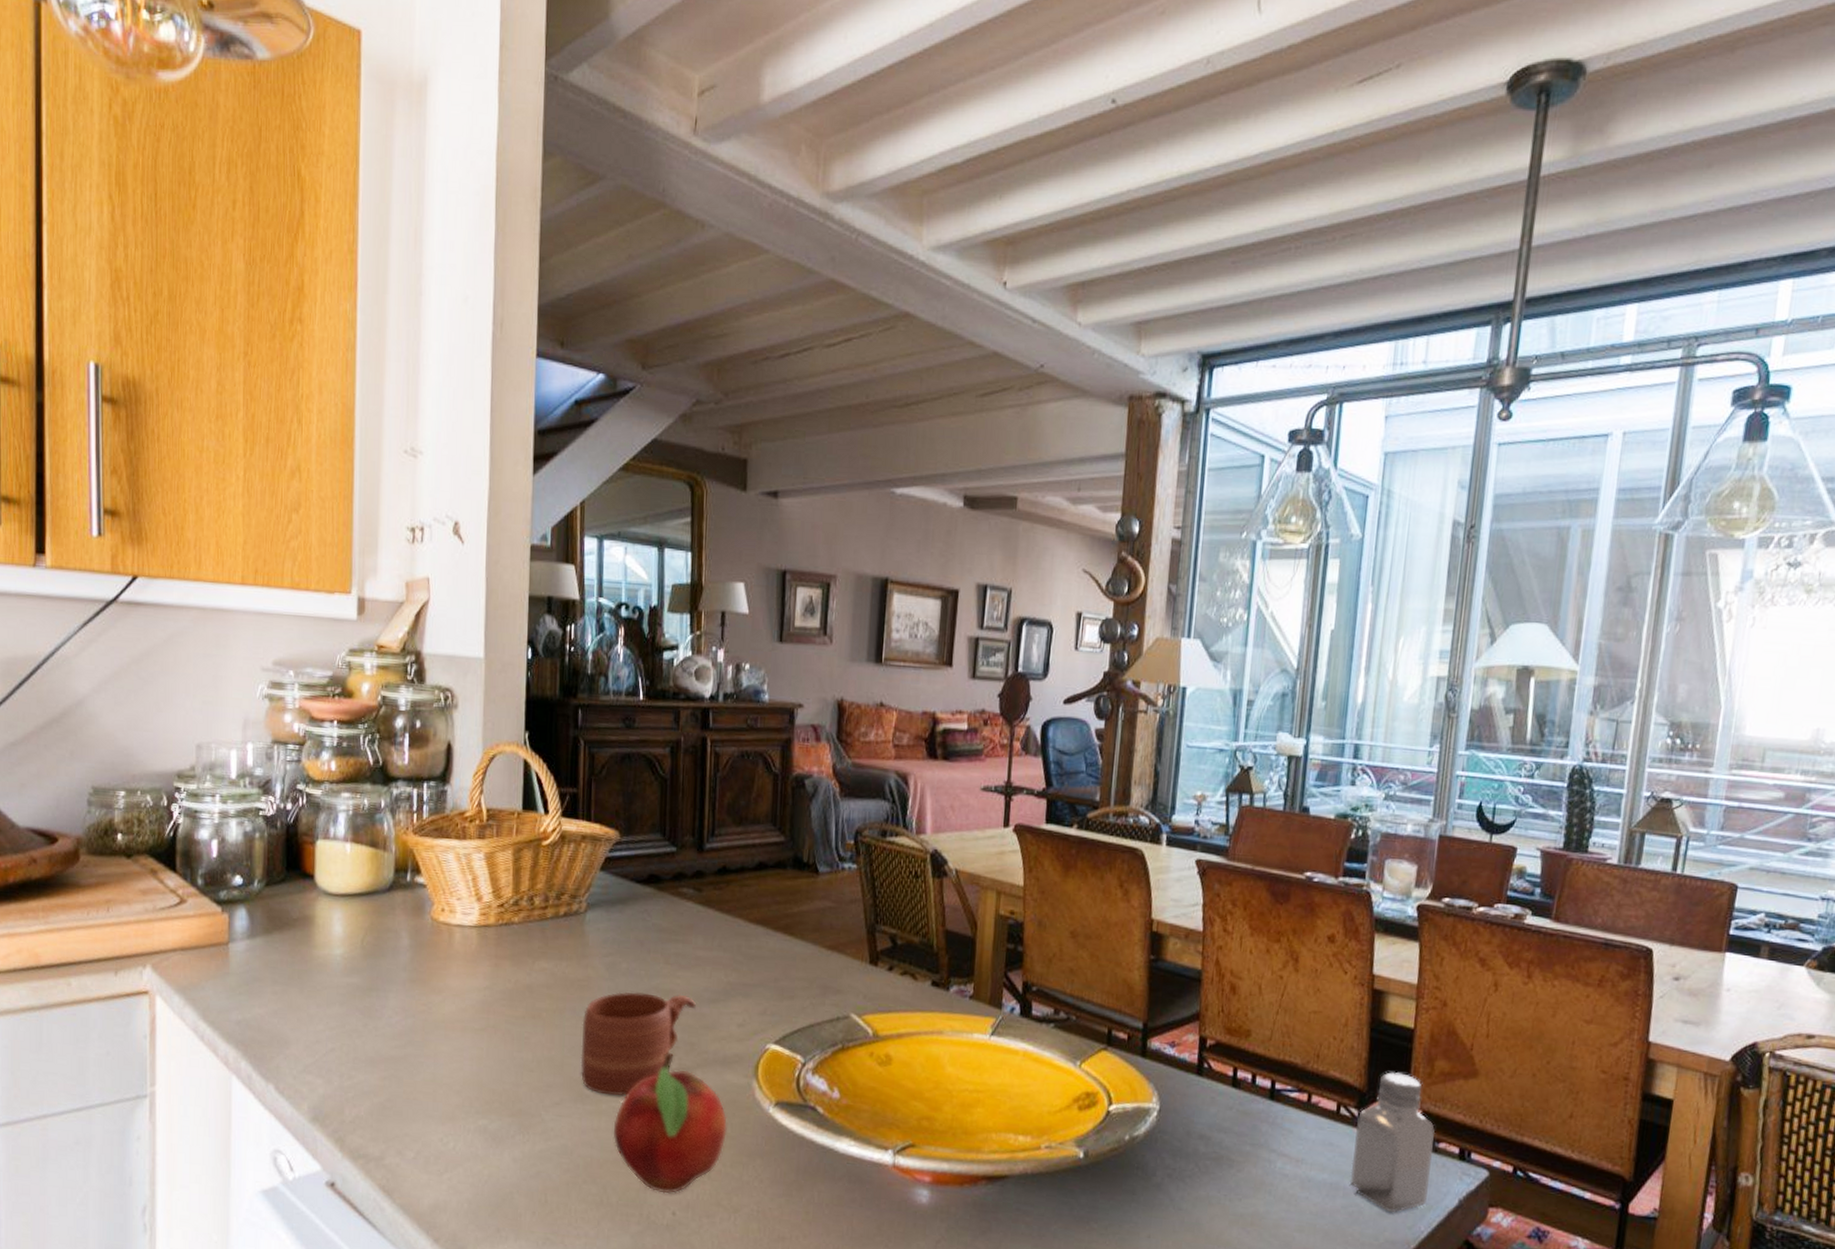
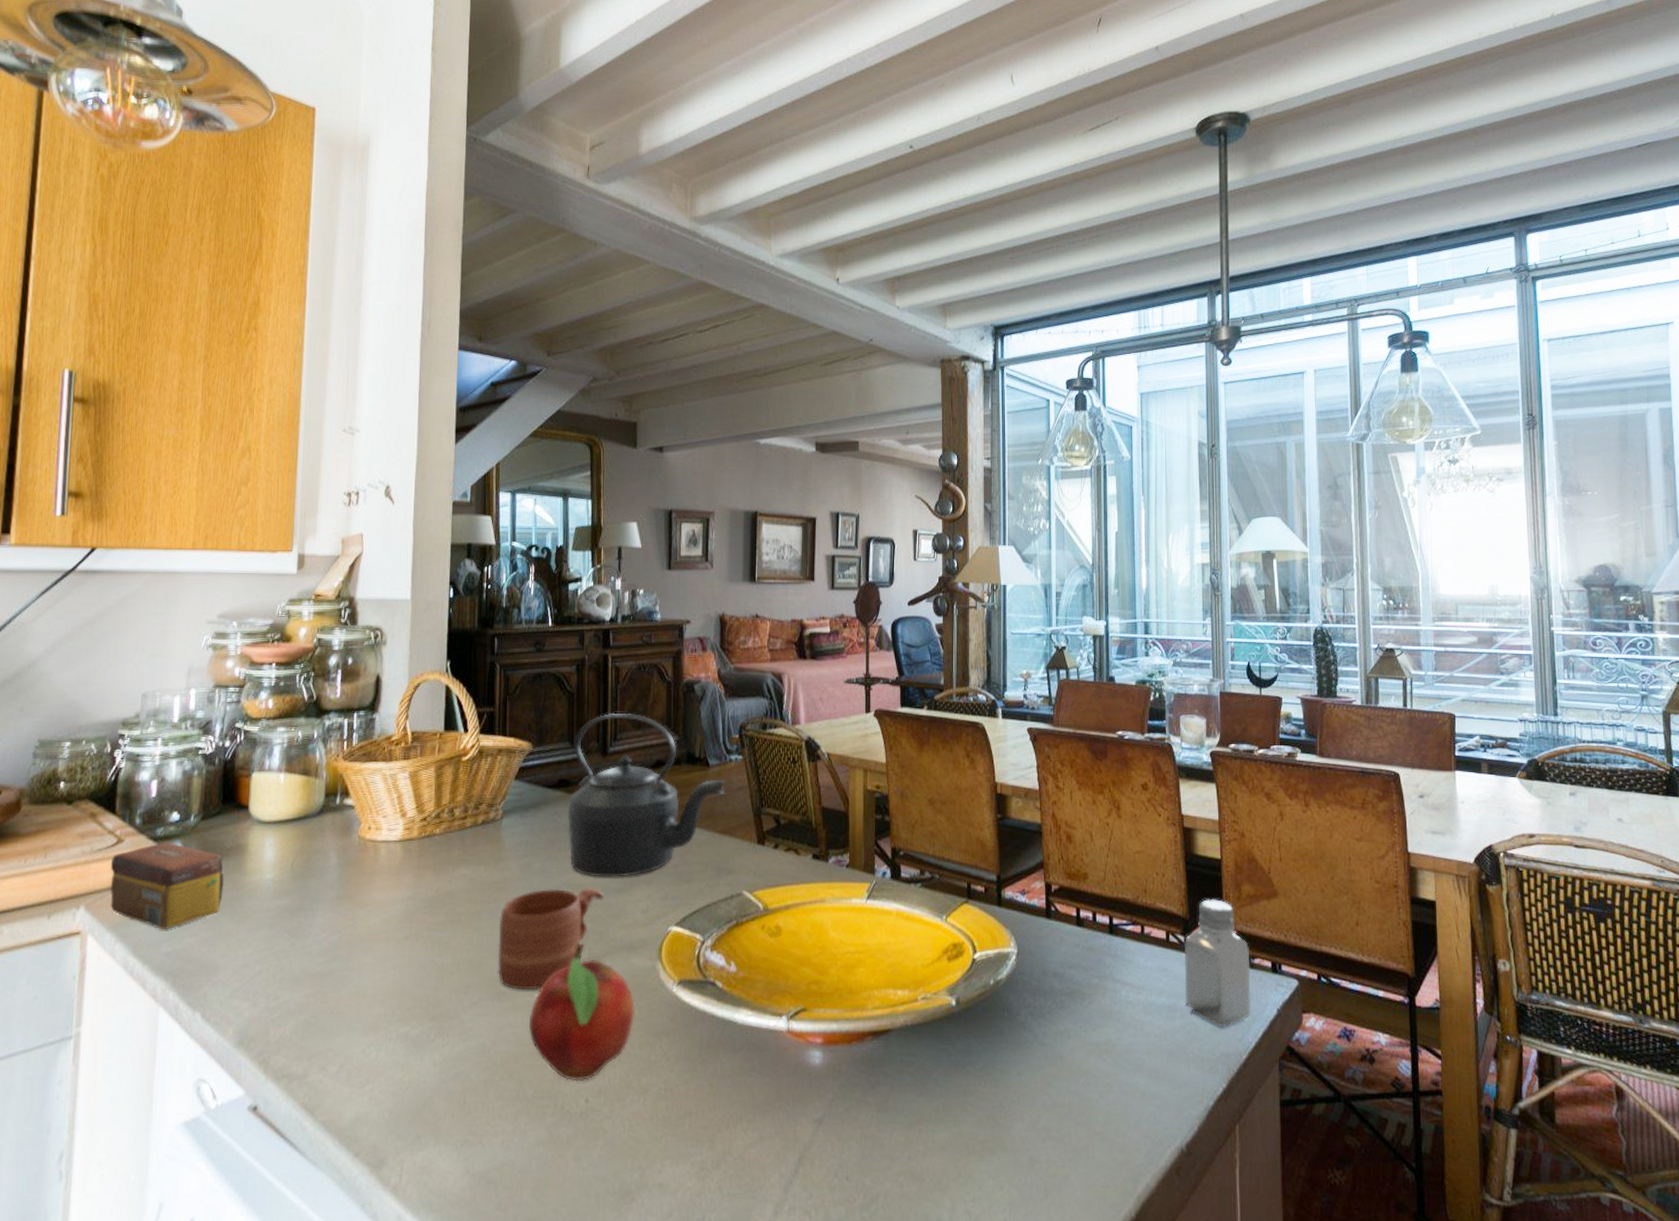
tea box: none [174,906,292,998] -> present [110,842,224,930]
kettle: none [657,805,835,987] -> present [567,713,724,878]

